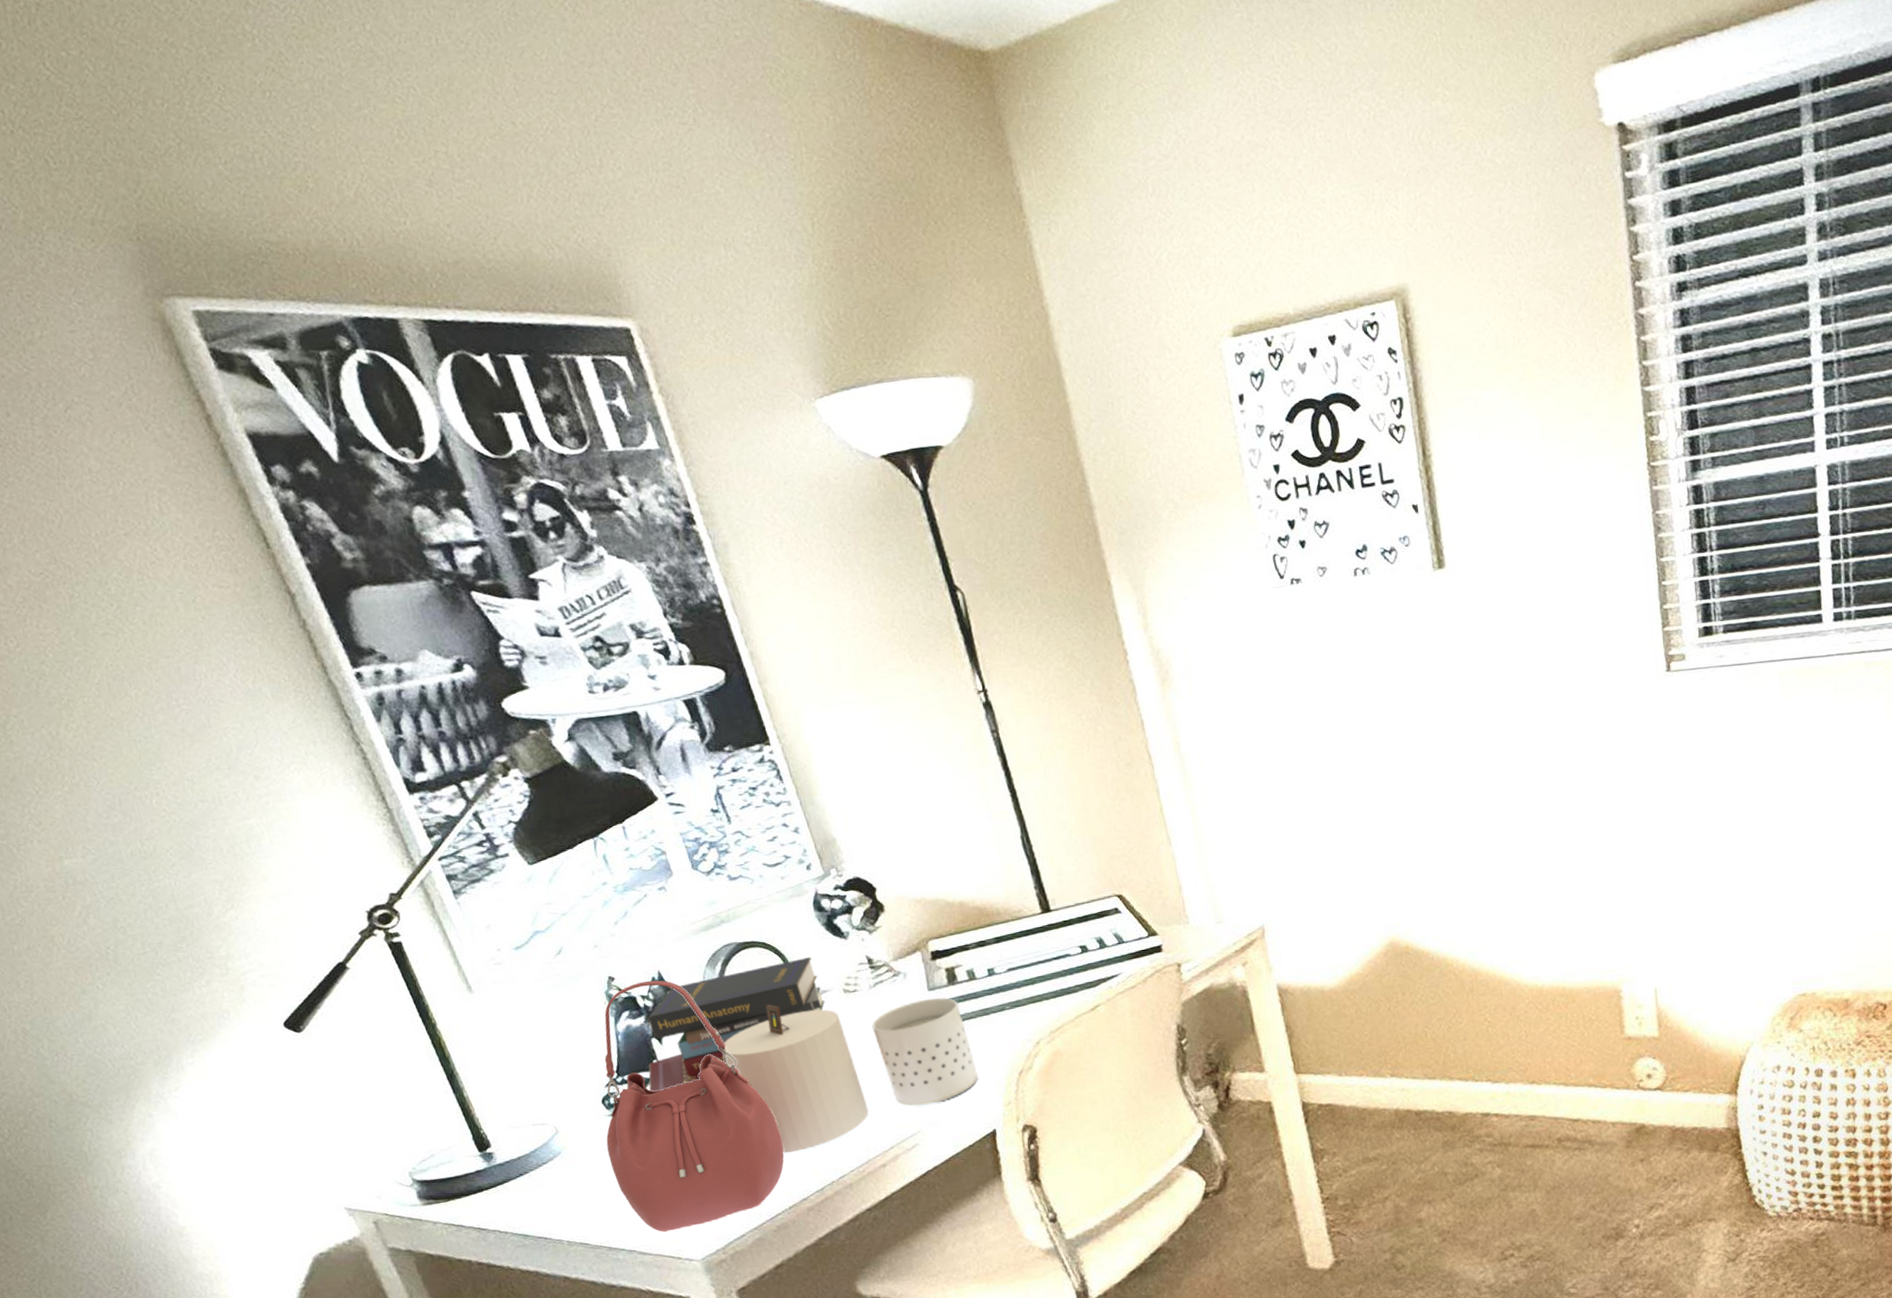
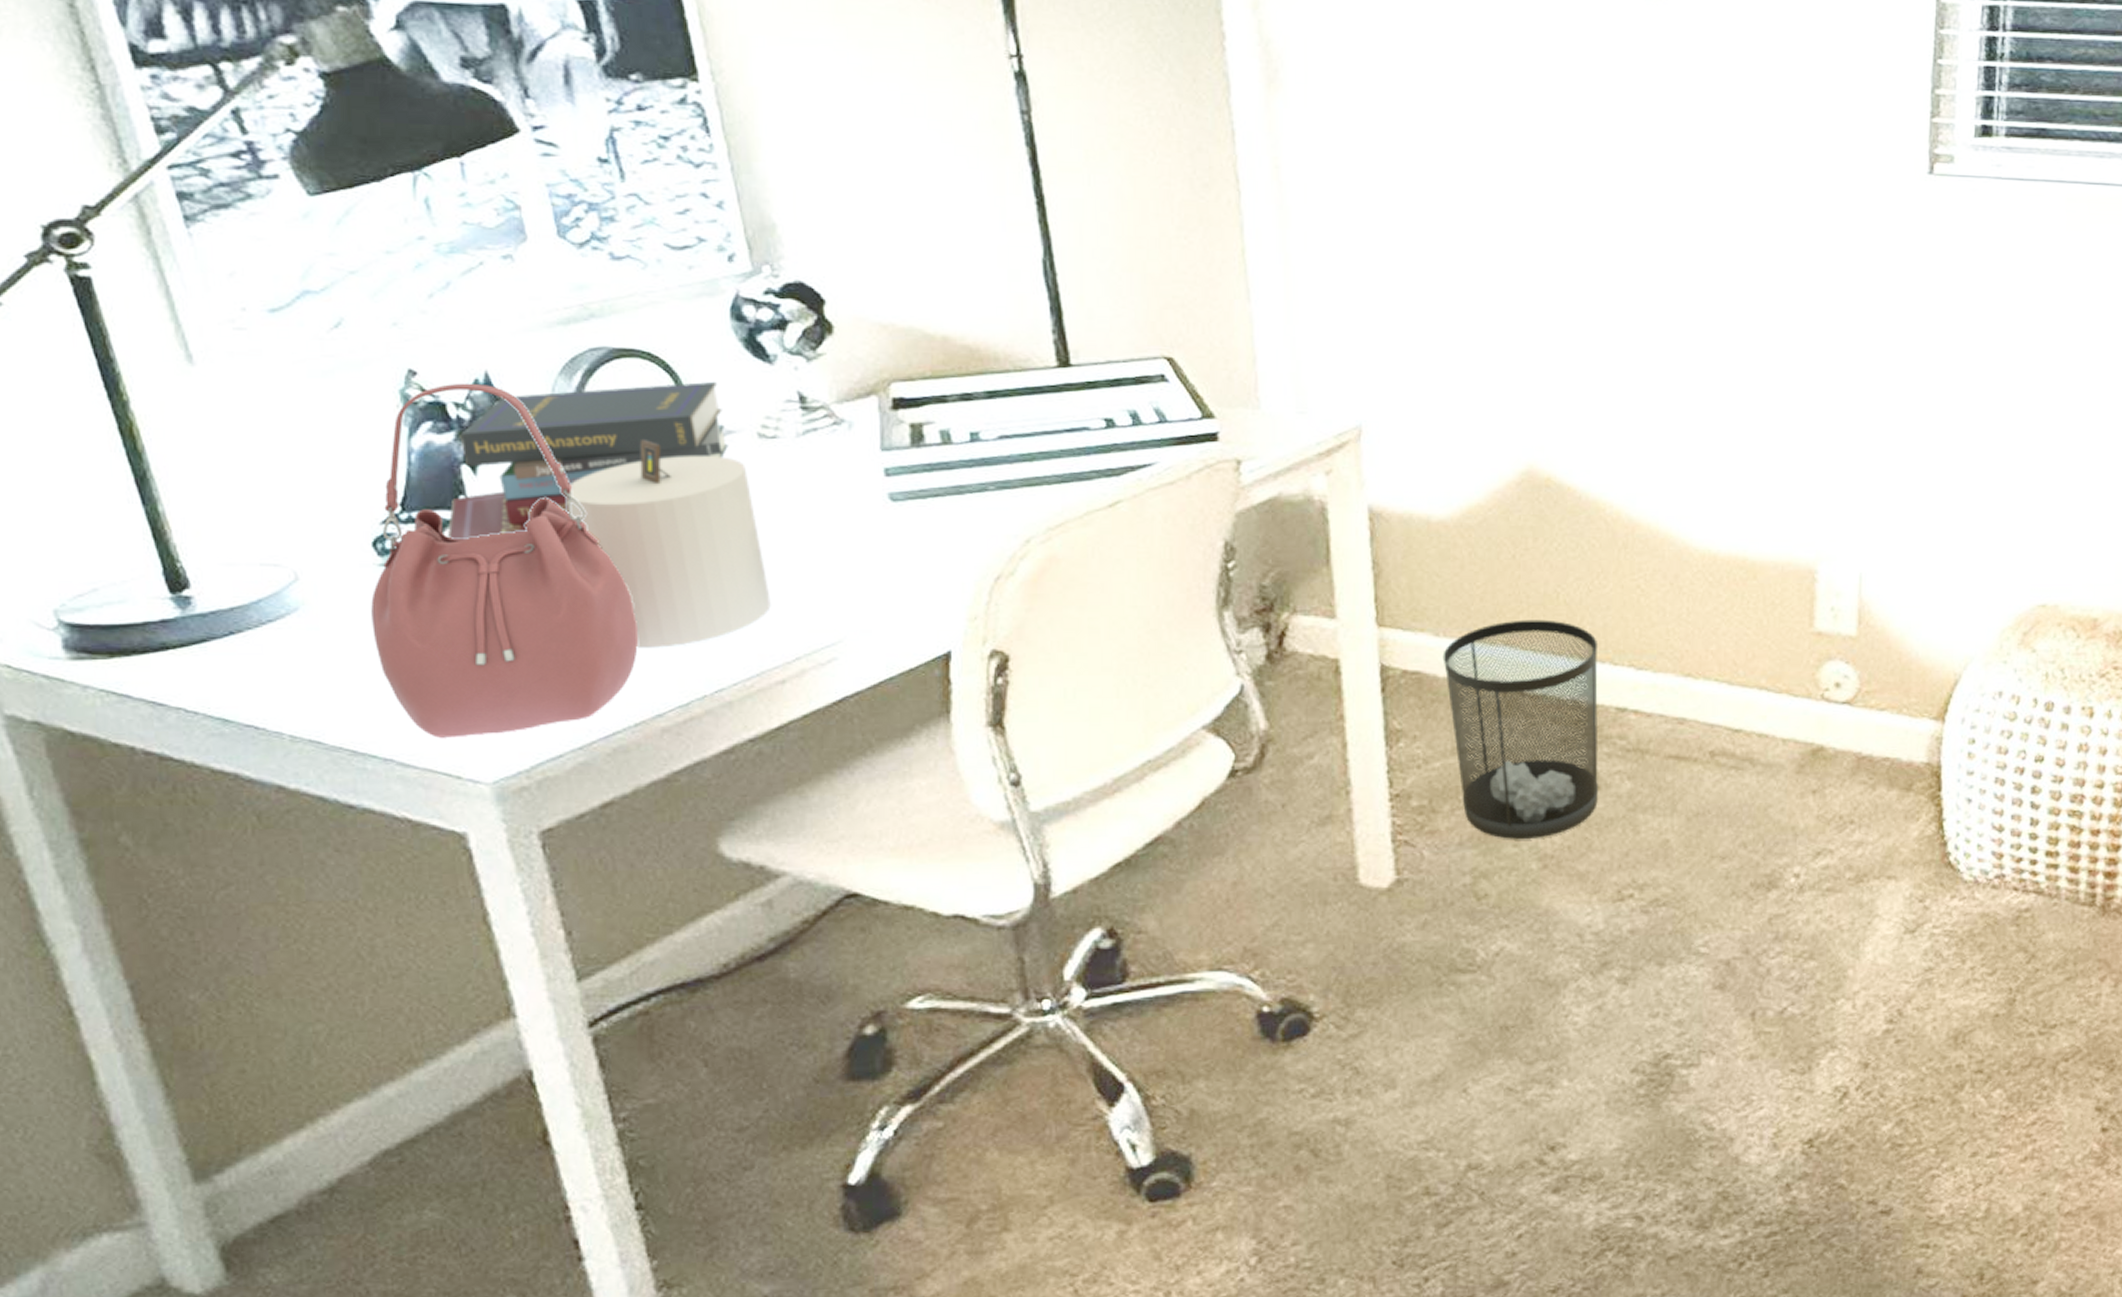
mug: present [872,998,978,1107] -> none [792,461,936,607]
waste bin: none [1346,1053,1477,1222] -> present [1442,619,1599,839]

